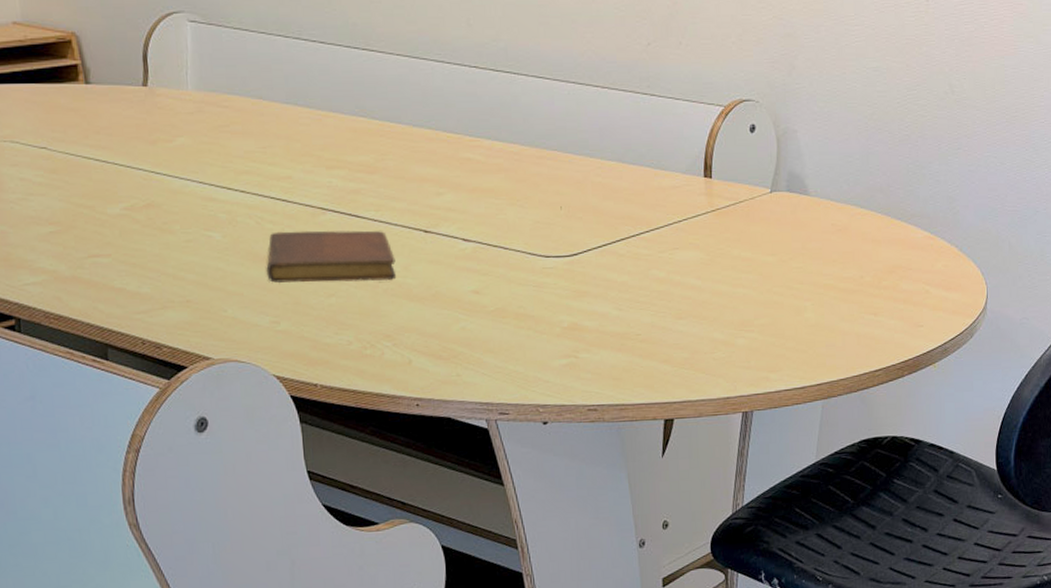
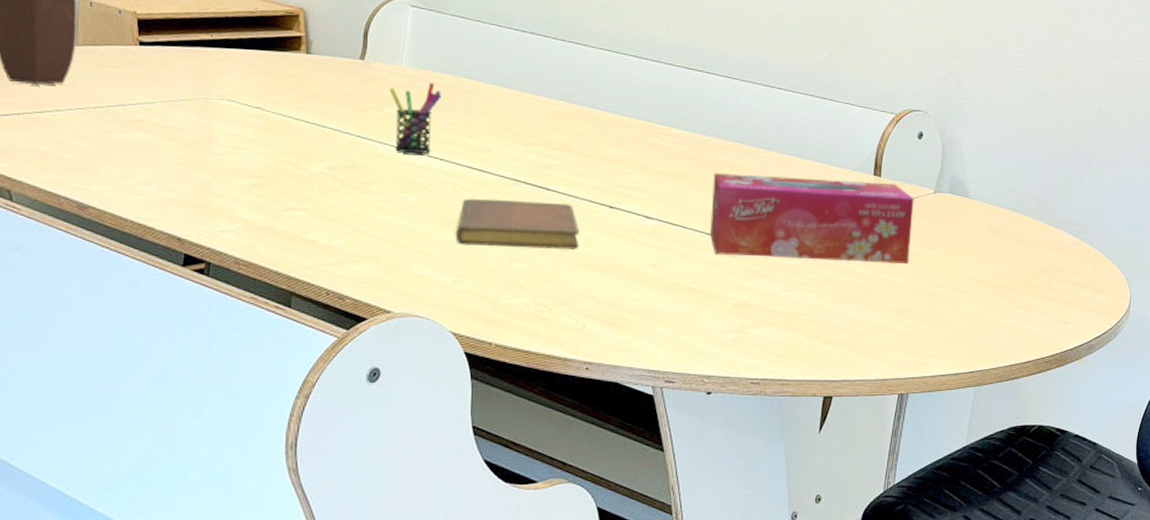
pen holder: none [178,106,234,187] -> present [389,82,442,154]
tissue box: none [531,185,749,276] -> present [710,173,914,264]

